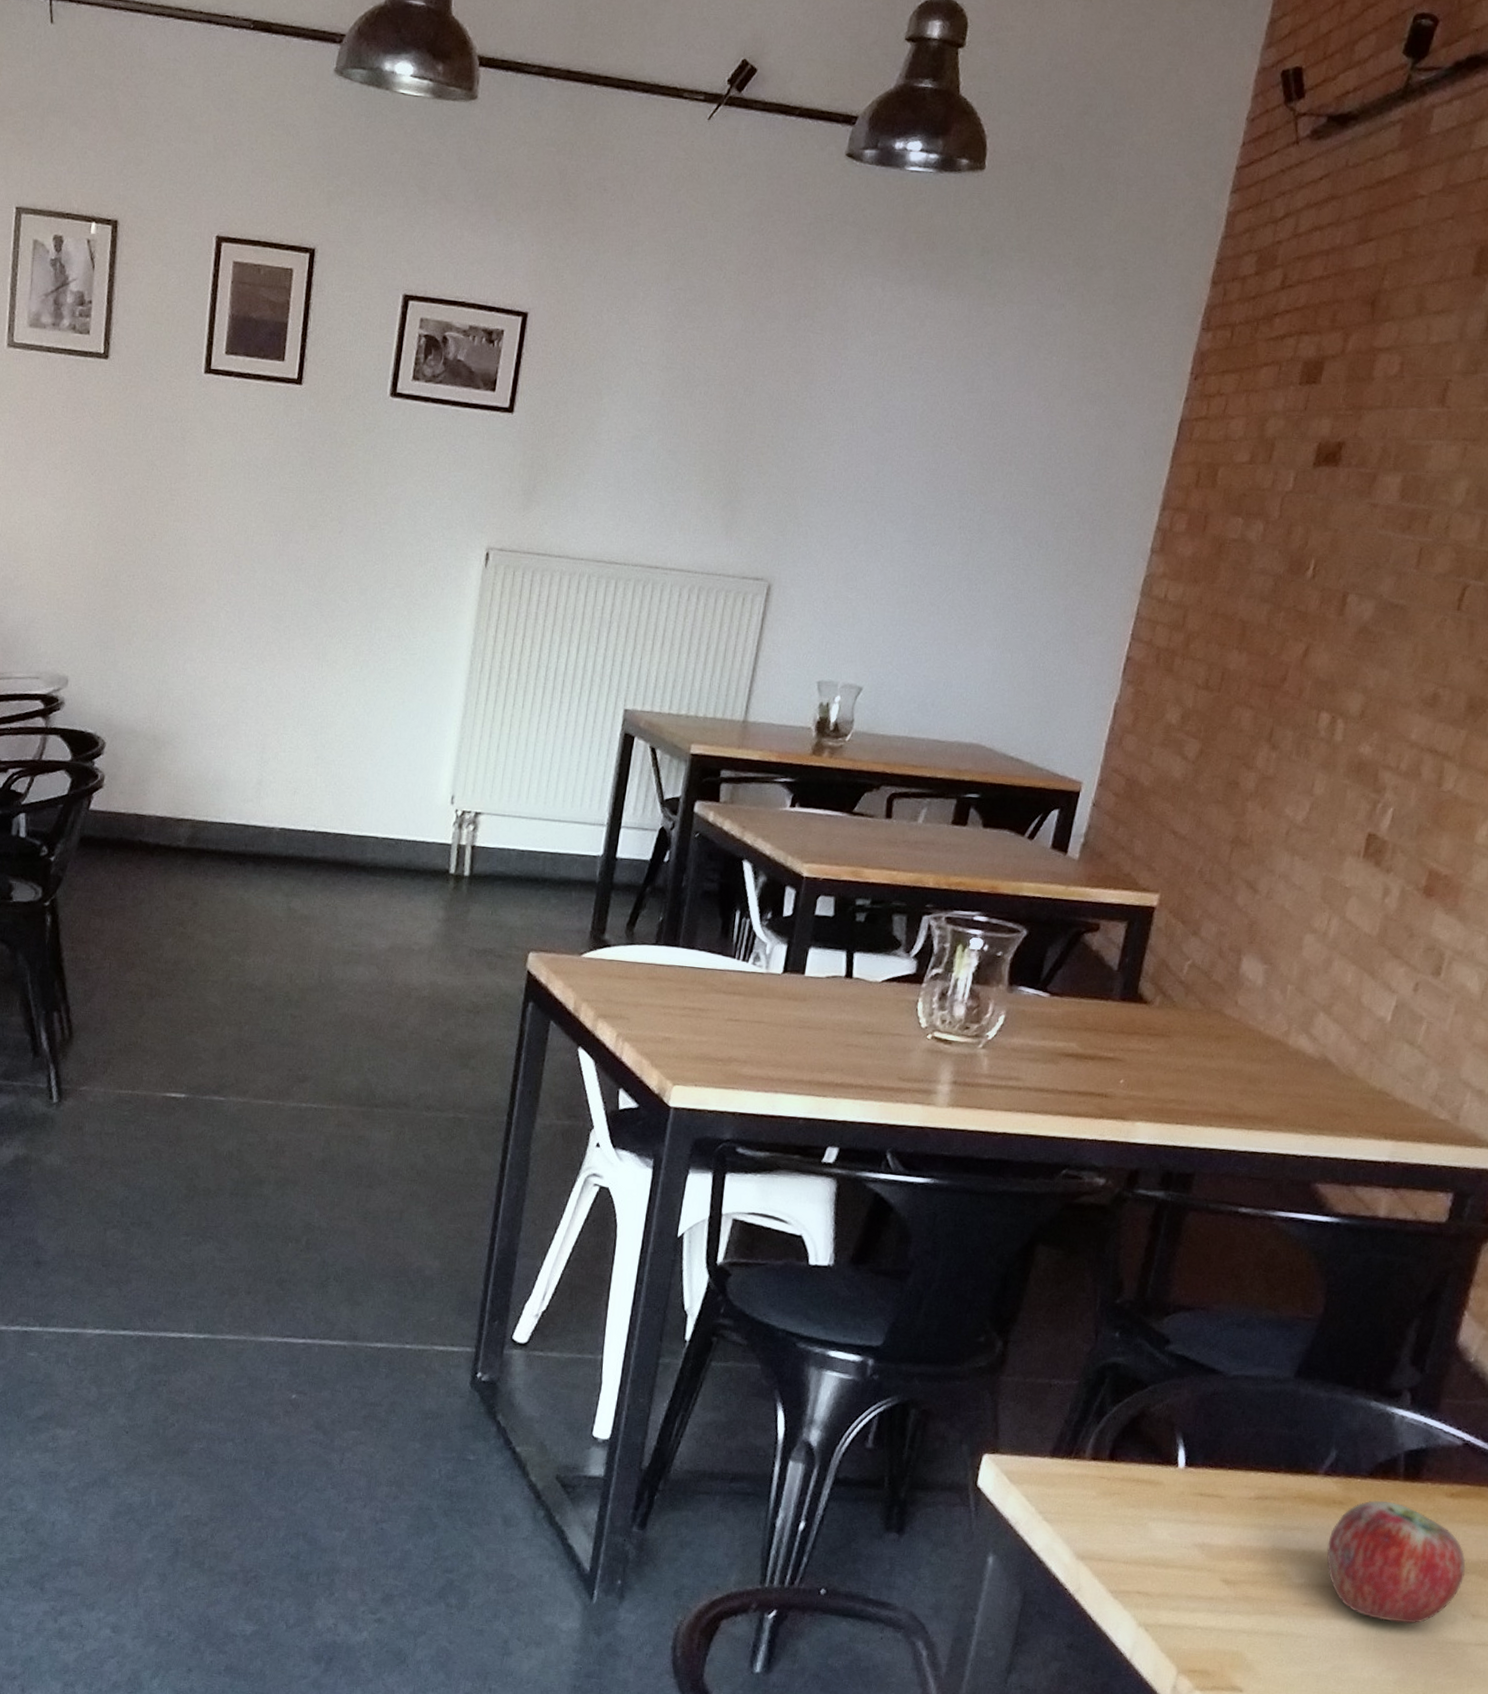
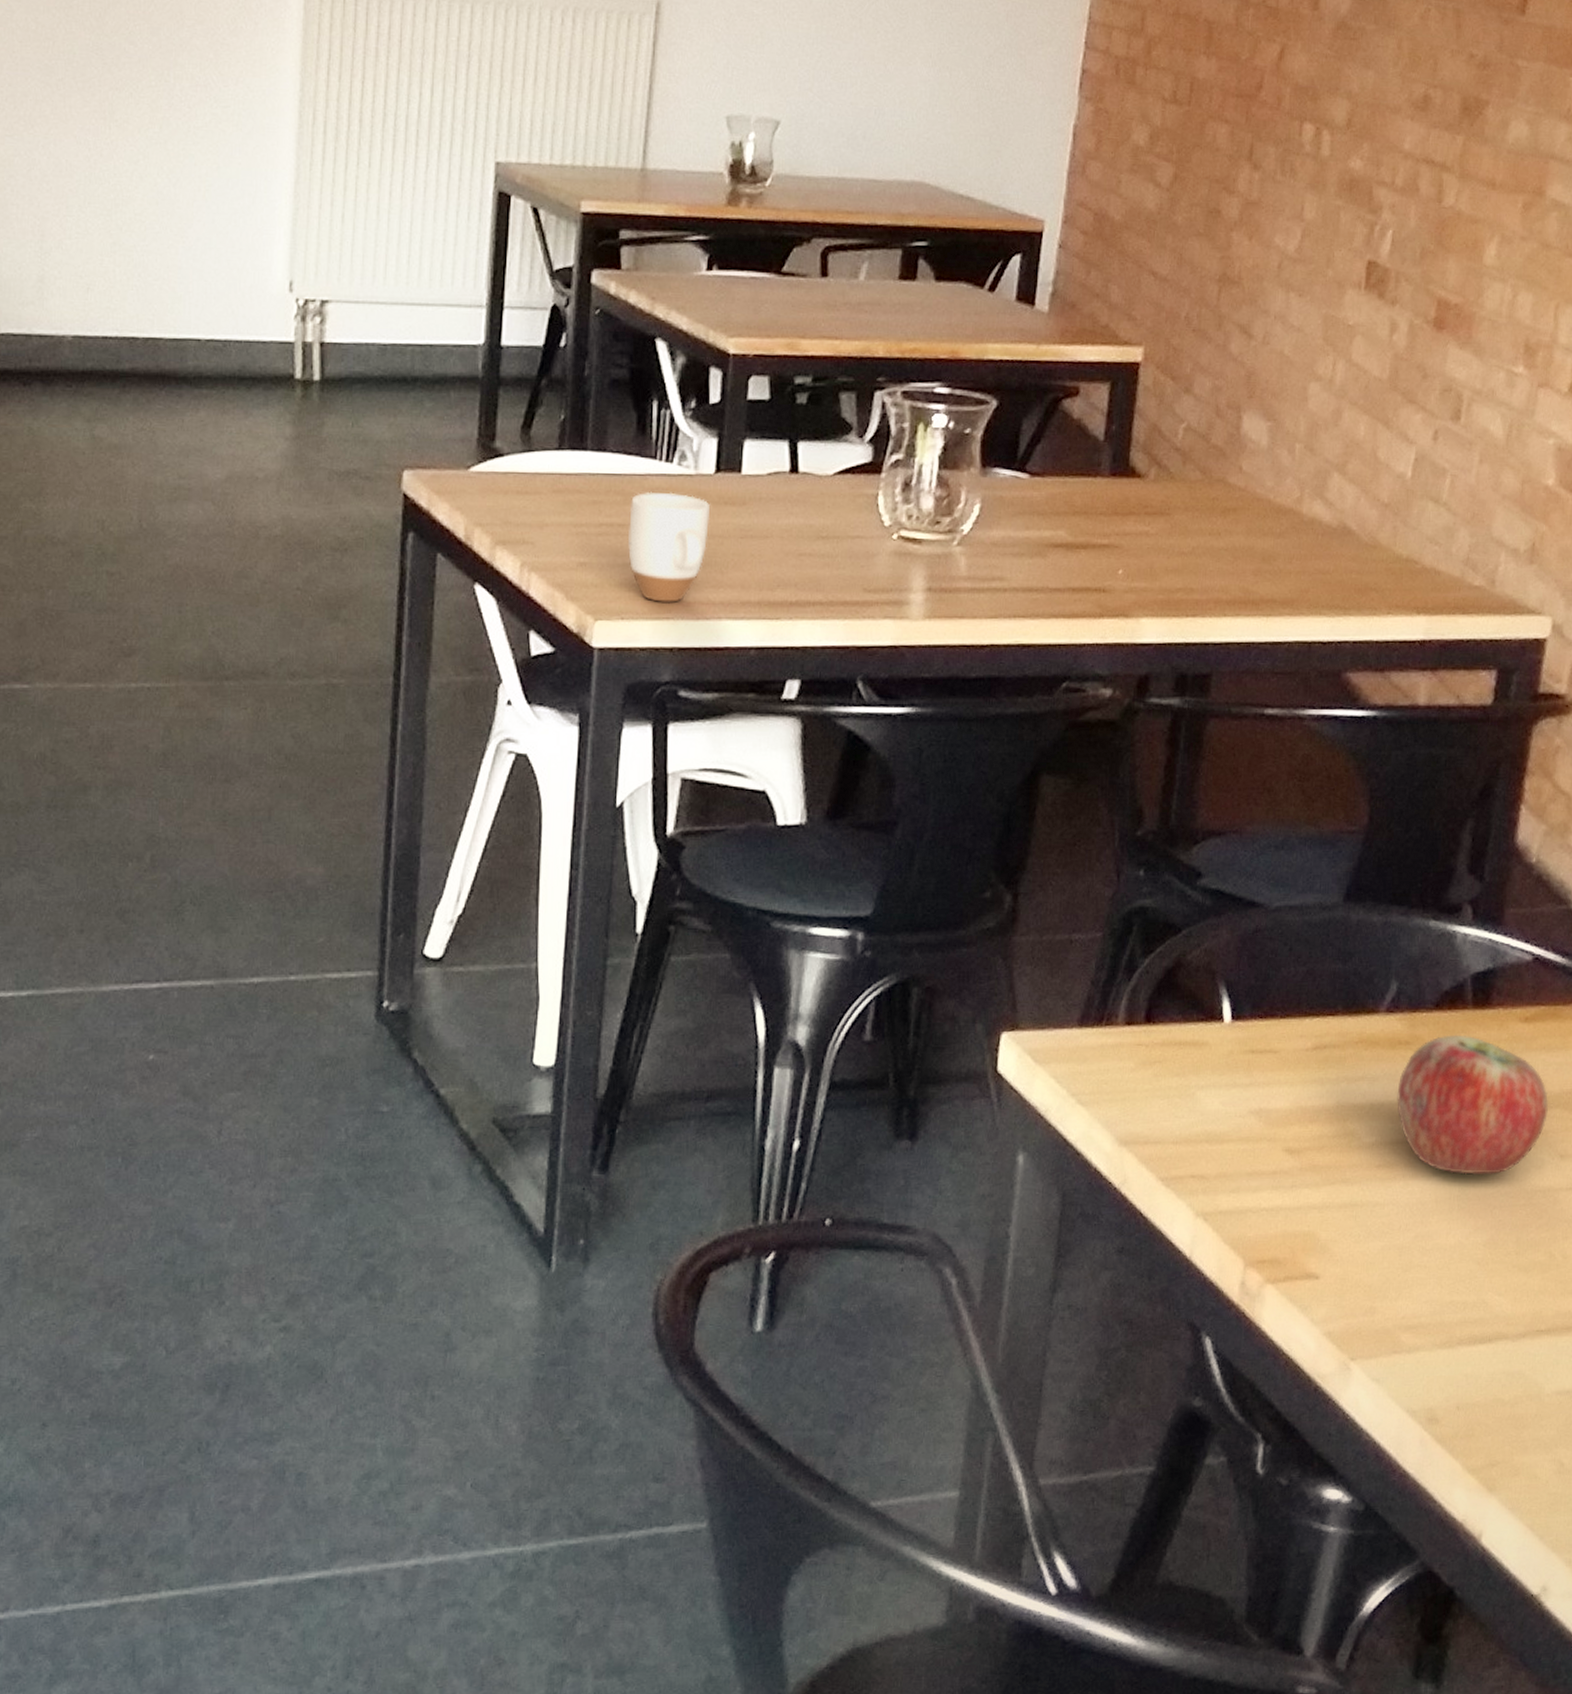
mug: none [705,984,777,1076] -> present [628,491,711,602]

